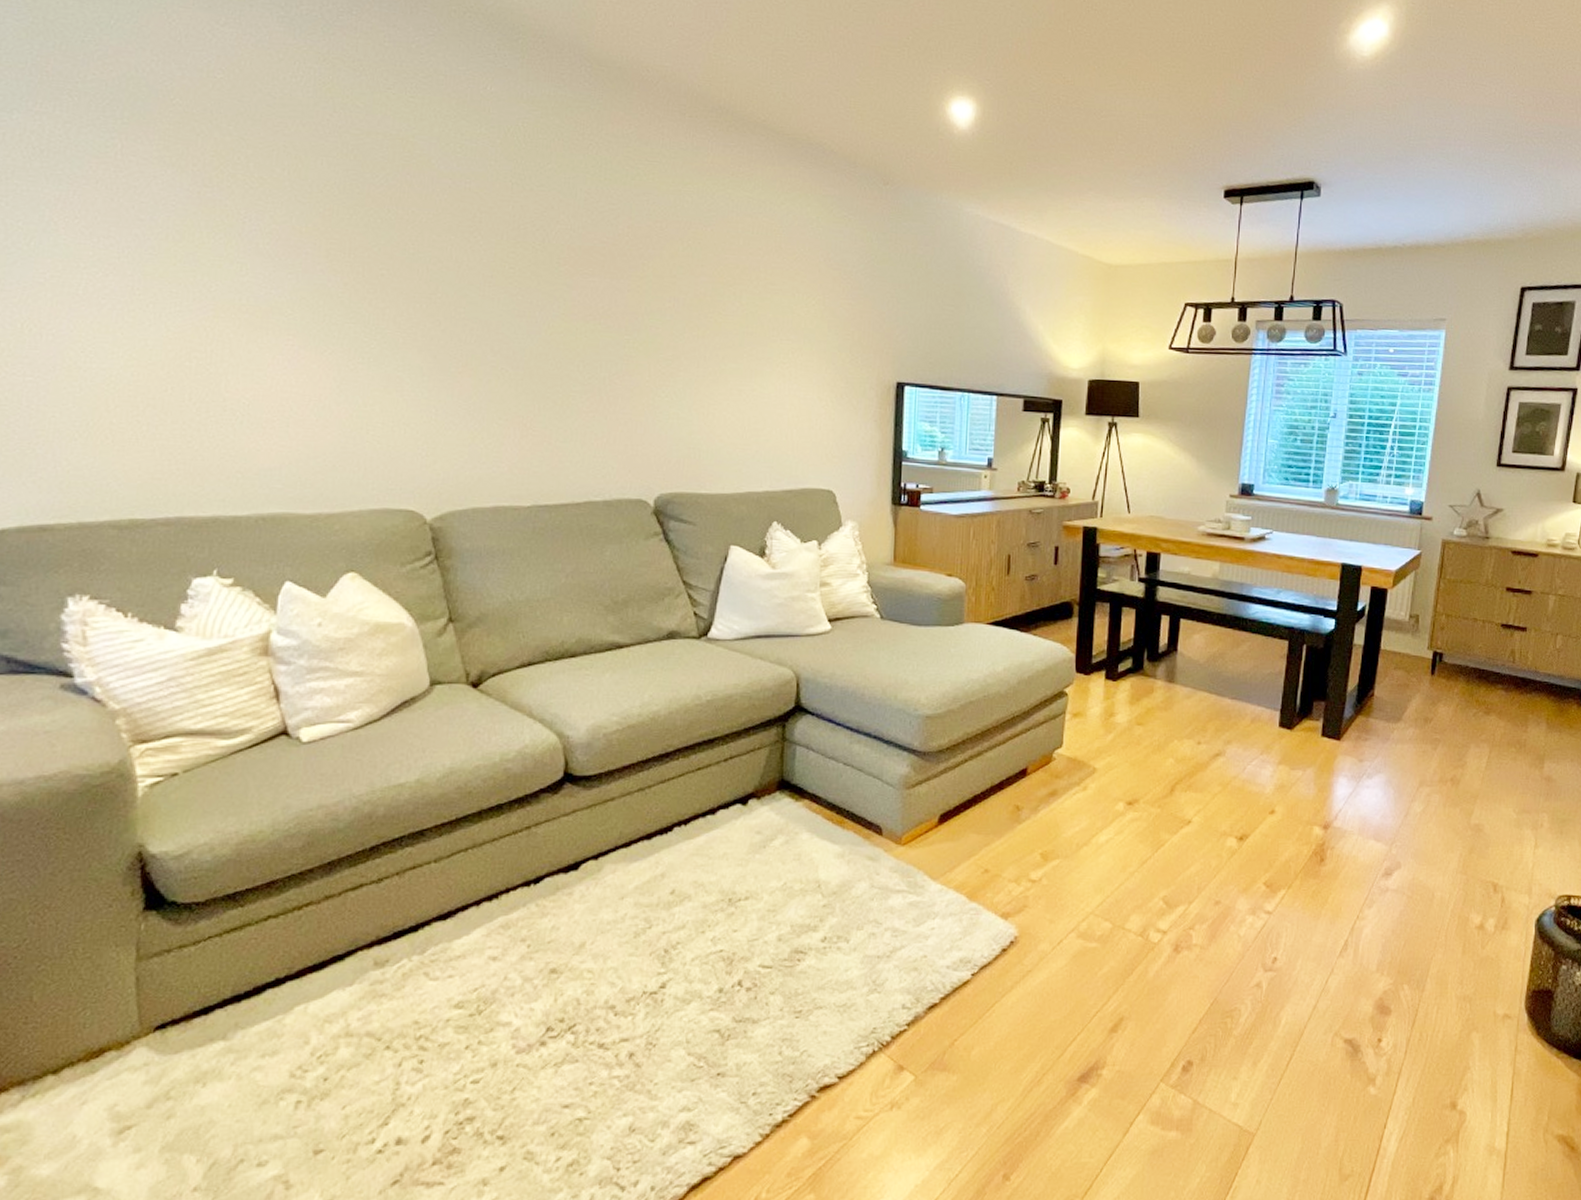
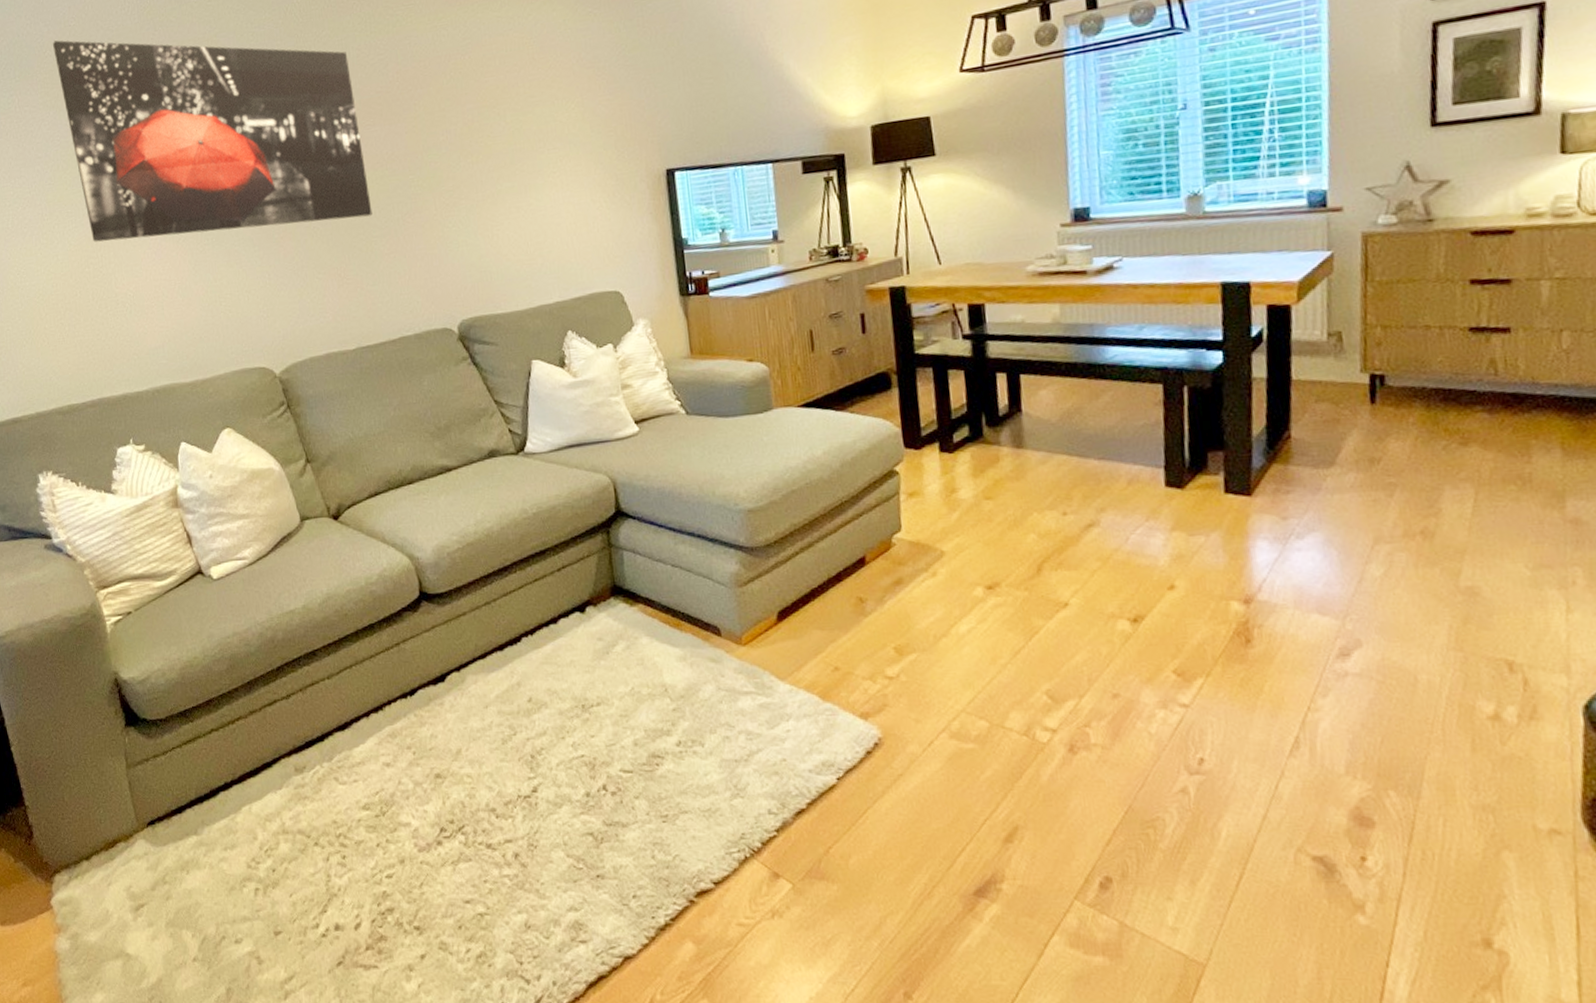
wall art: none [186,89,576,369] -> present [53,40,373,242]

